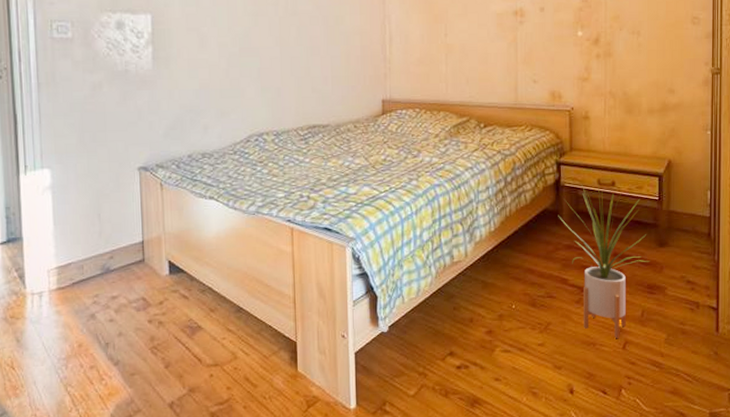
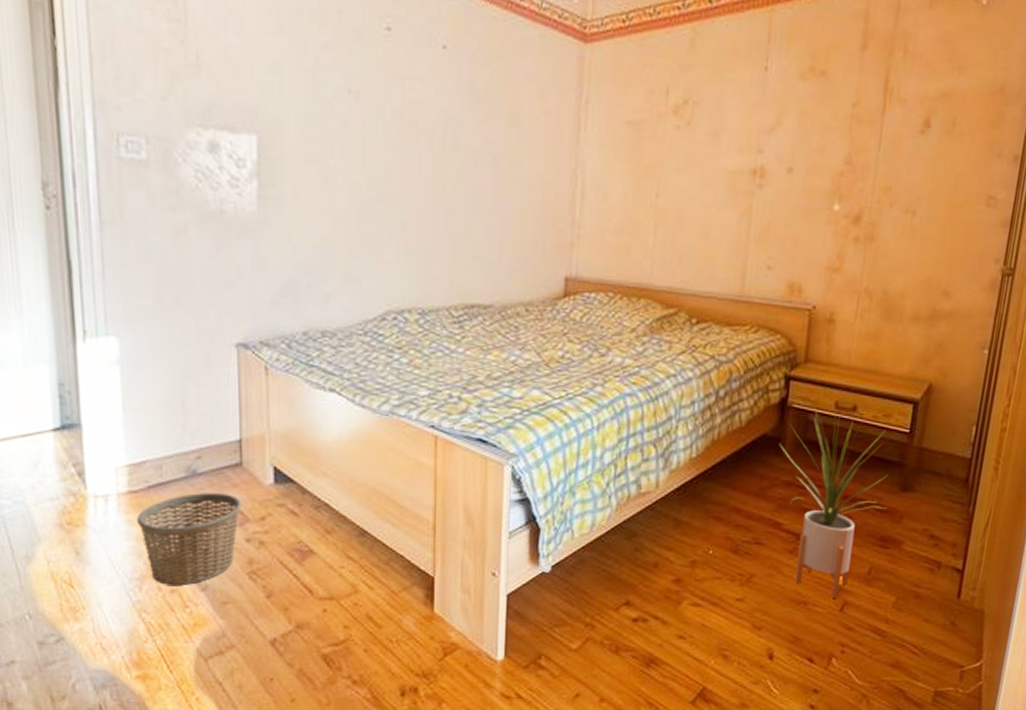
basket: none [63,285,145,363] -> present [136,493,242,585]

